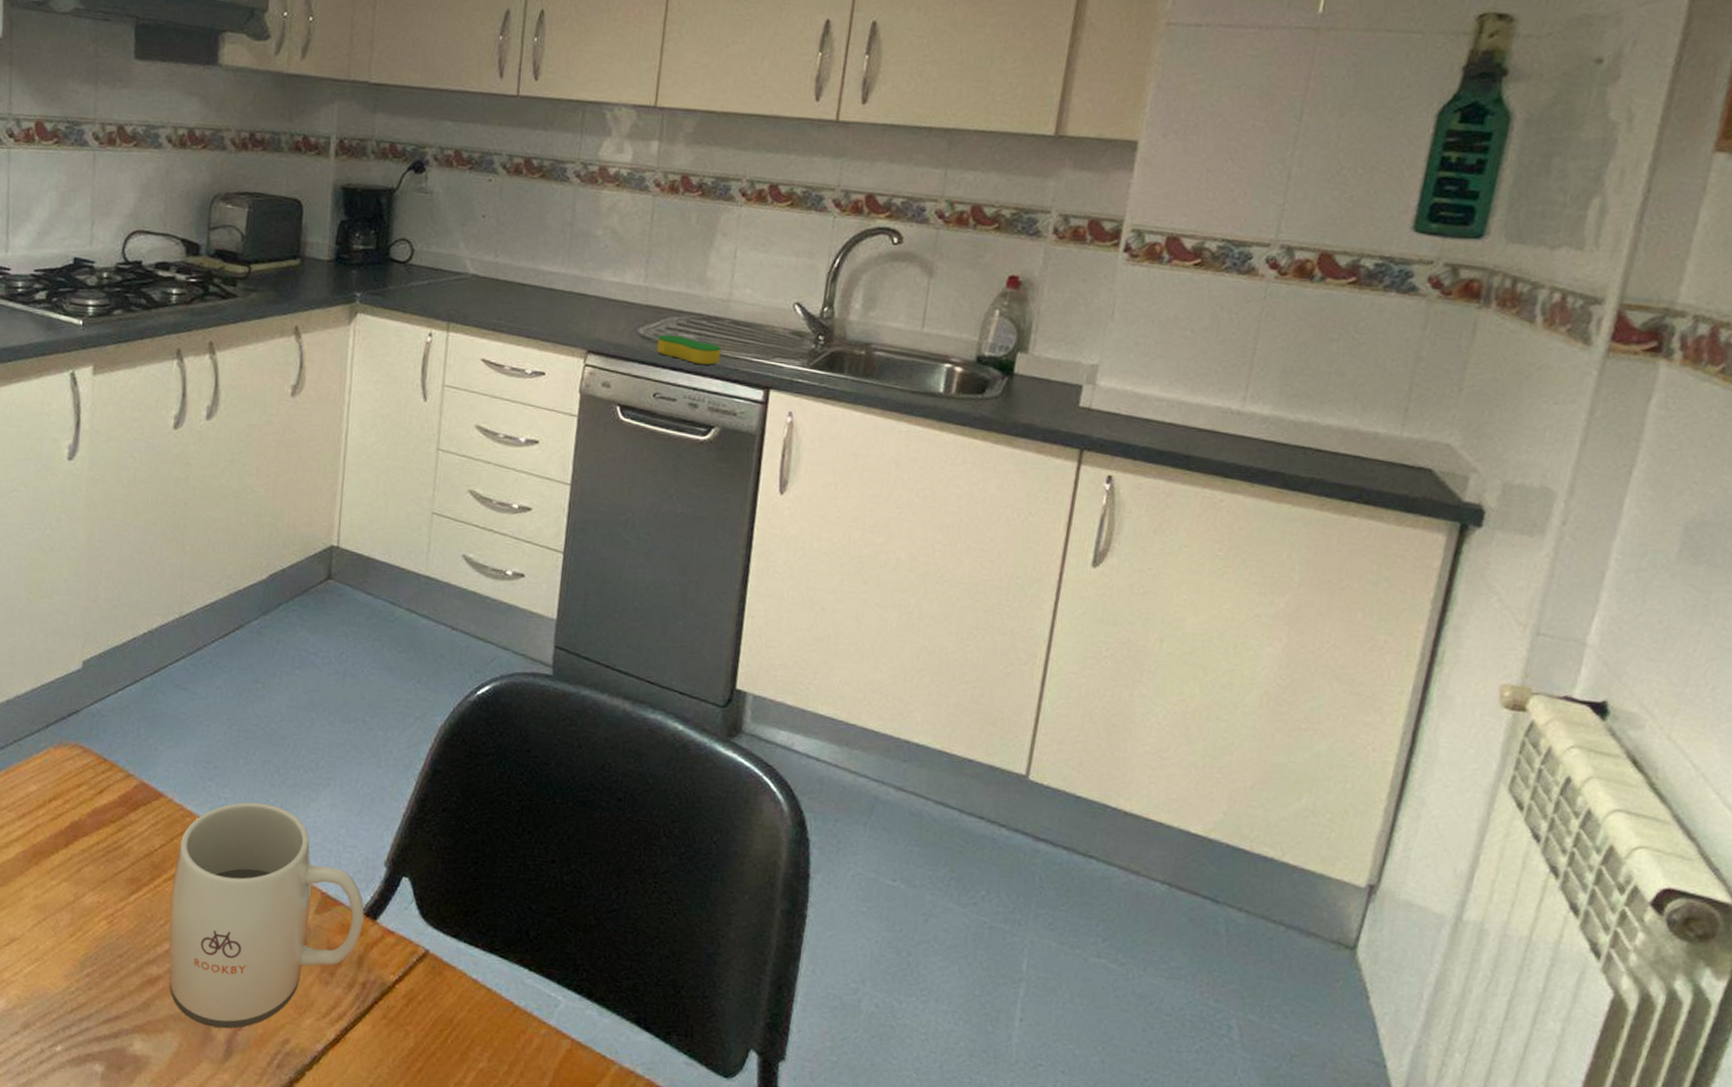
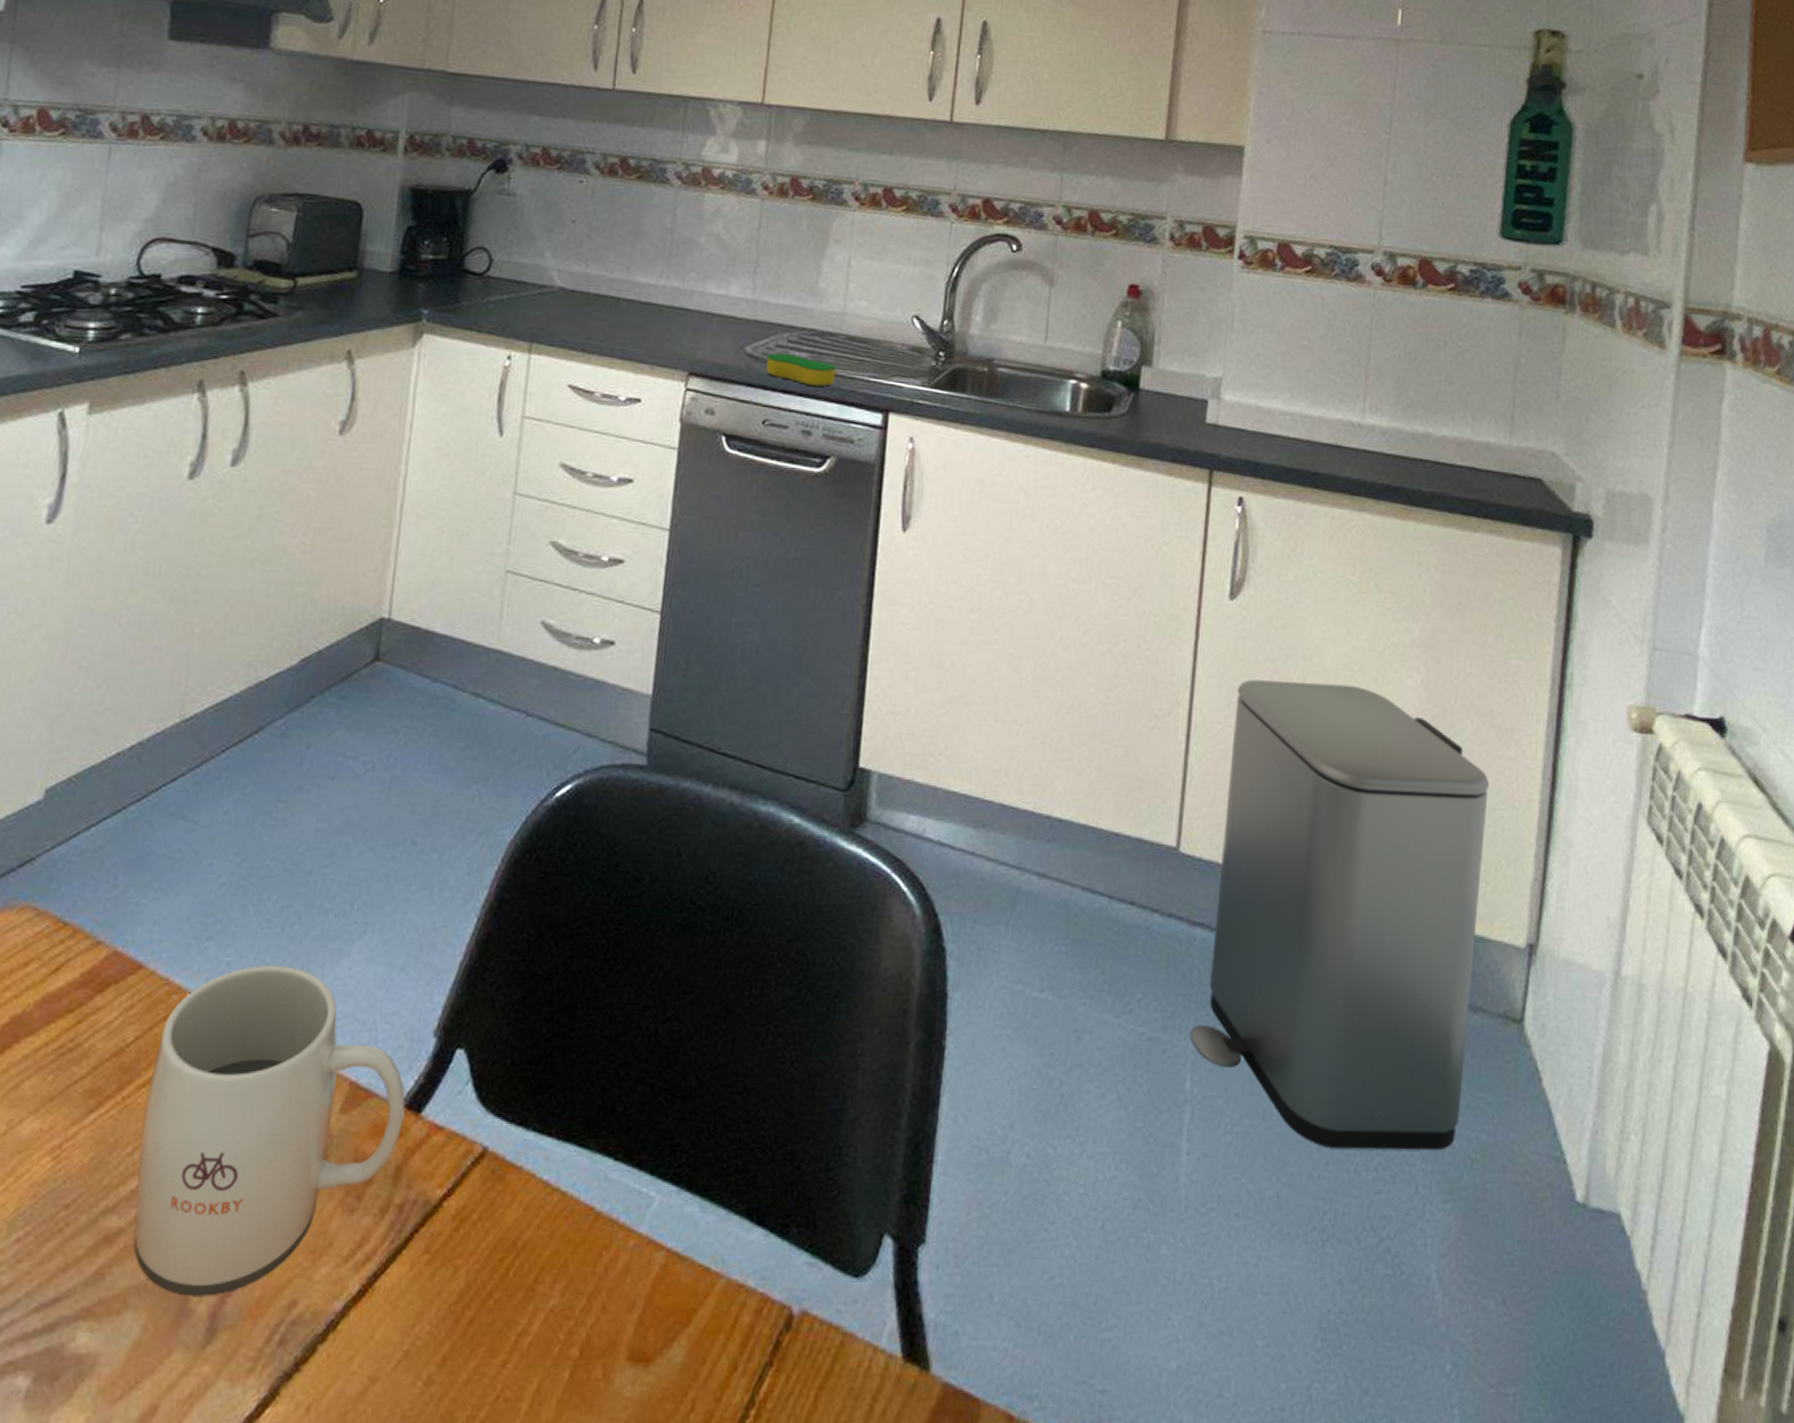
pedal bin: none [1028,638,1345,1044] -> present [1189,679,1490,1149]

